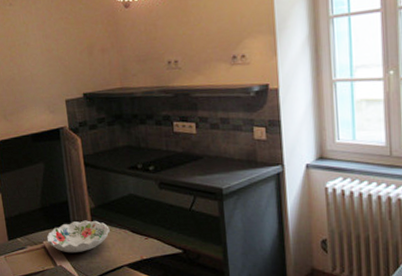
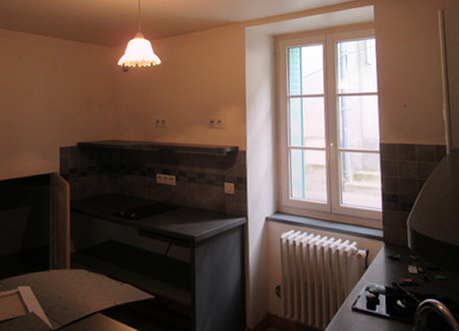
decorative bowl: present [46,220,110,253] -> none [22,265,87,299]

